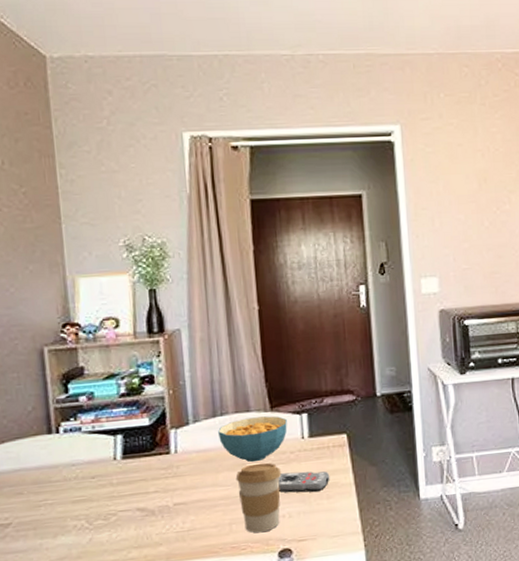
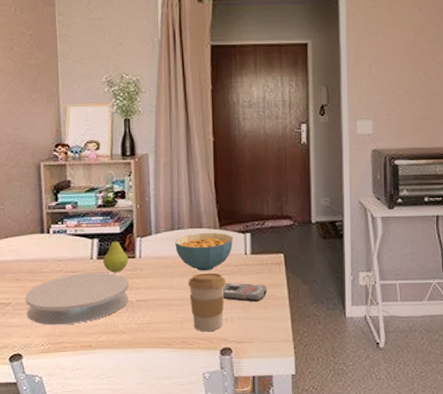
plate: none [30,474,164,546] -> present [25,272,129,325]
fruit: none [129,431,162,474] -> present [103,237,129,273]

